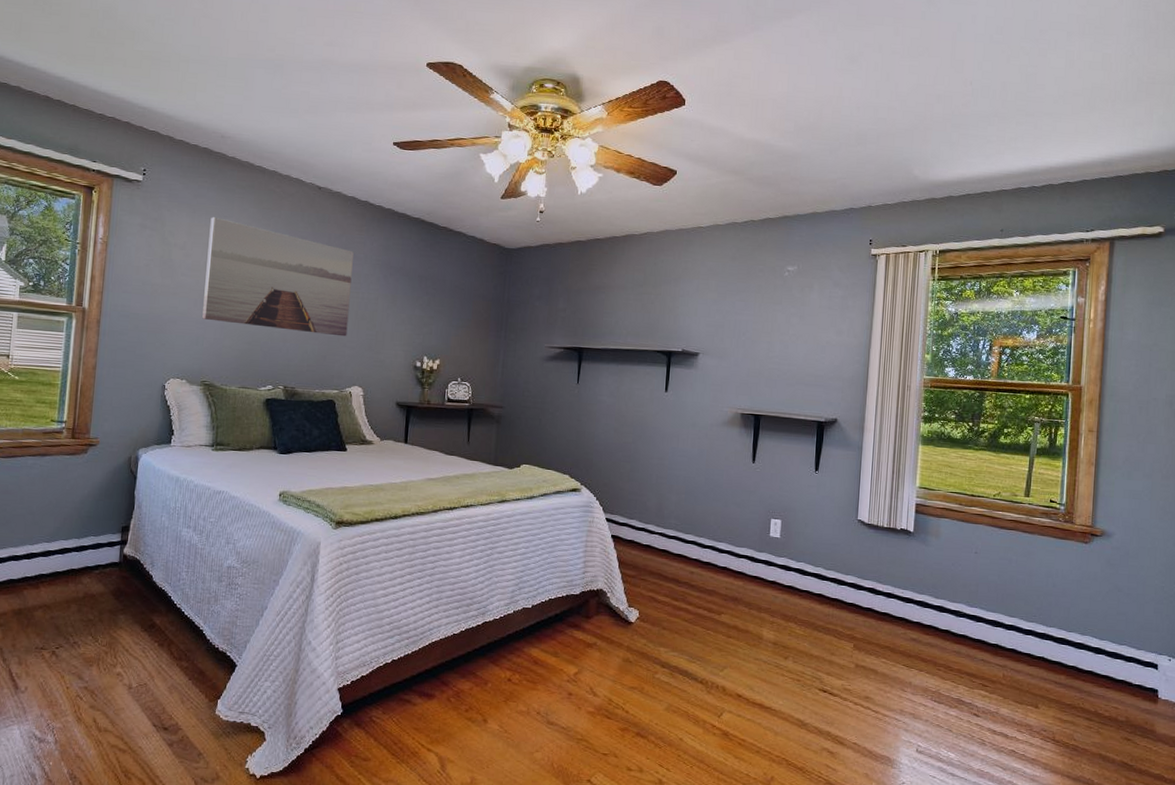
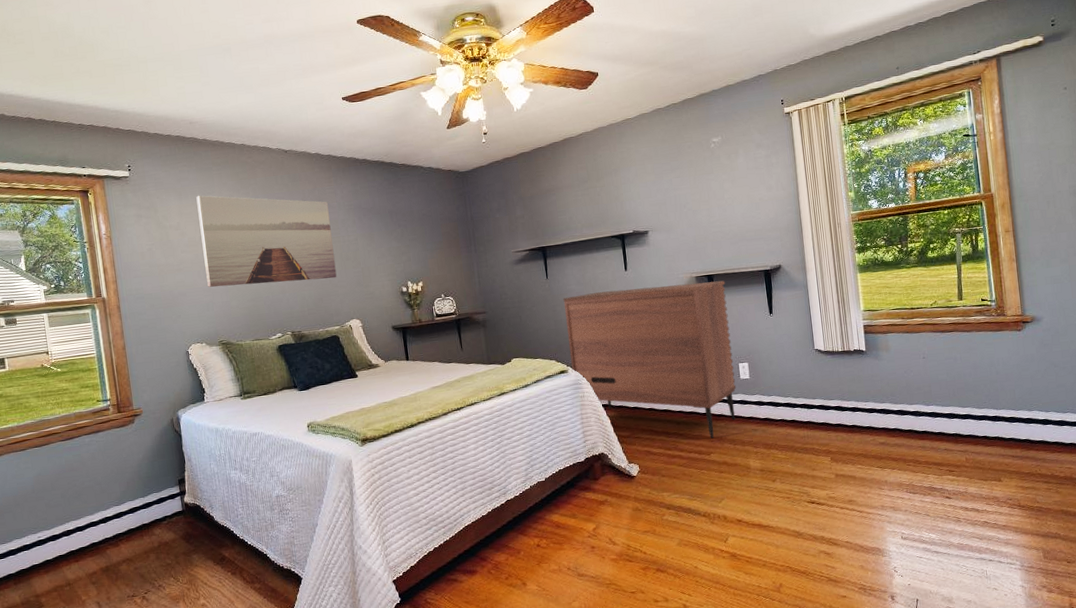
dresser: none [585,408,773,597] -> present [563,280,736,438]

